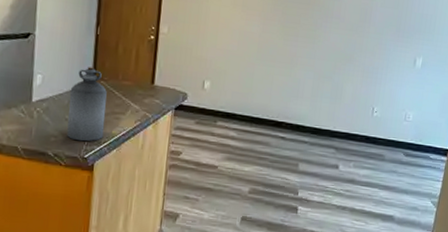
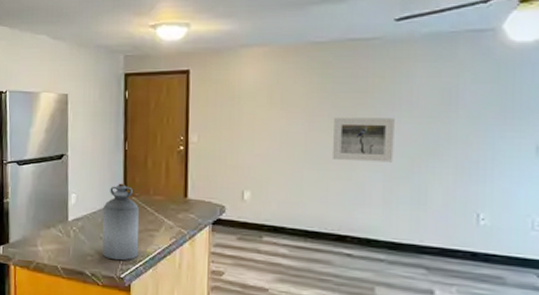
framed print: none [277,23,327,64] -> present [331,117,395,163]

